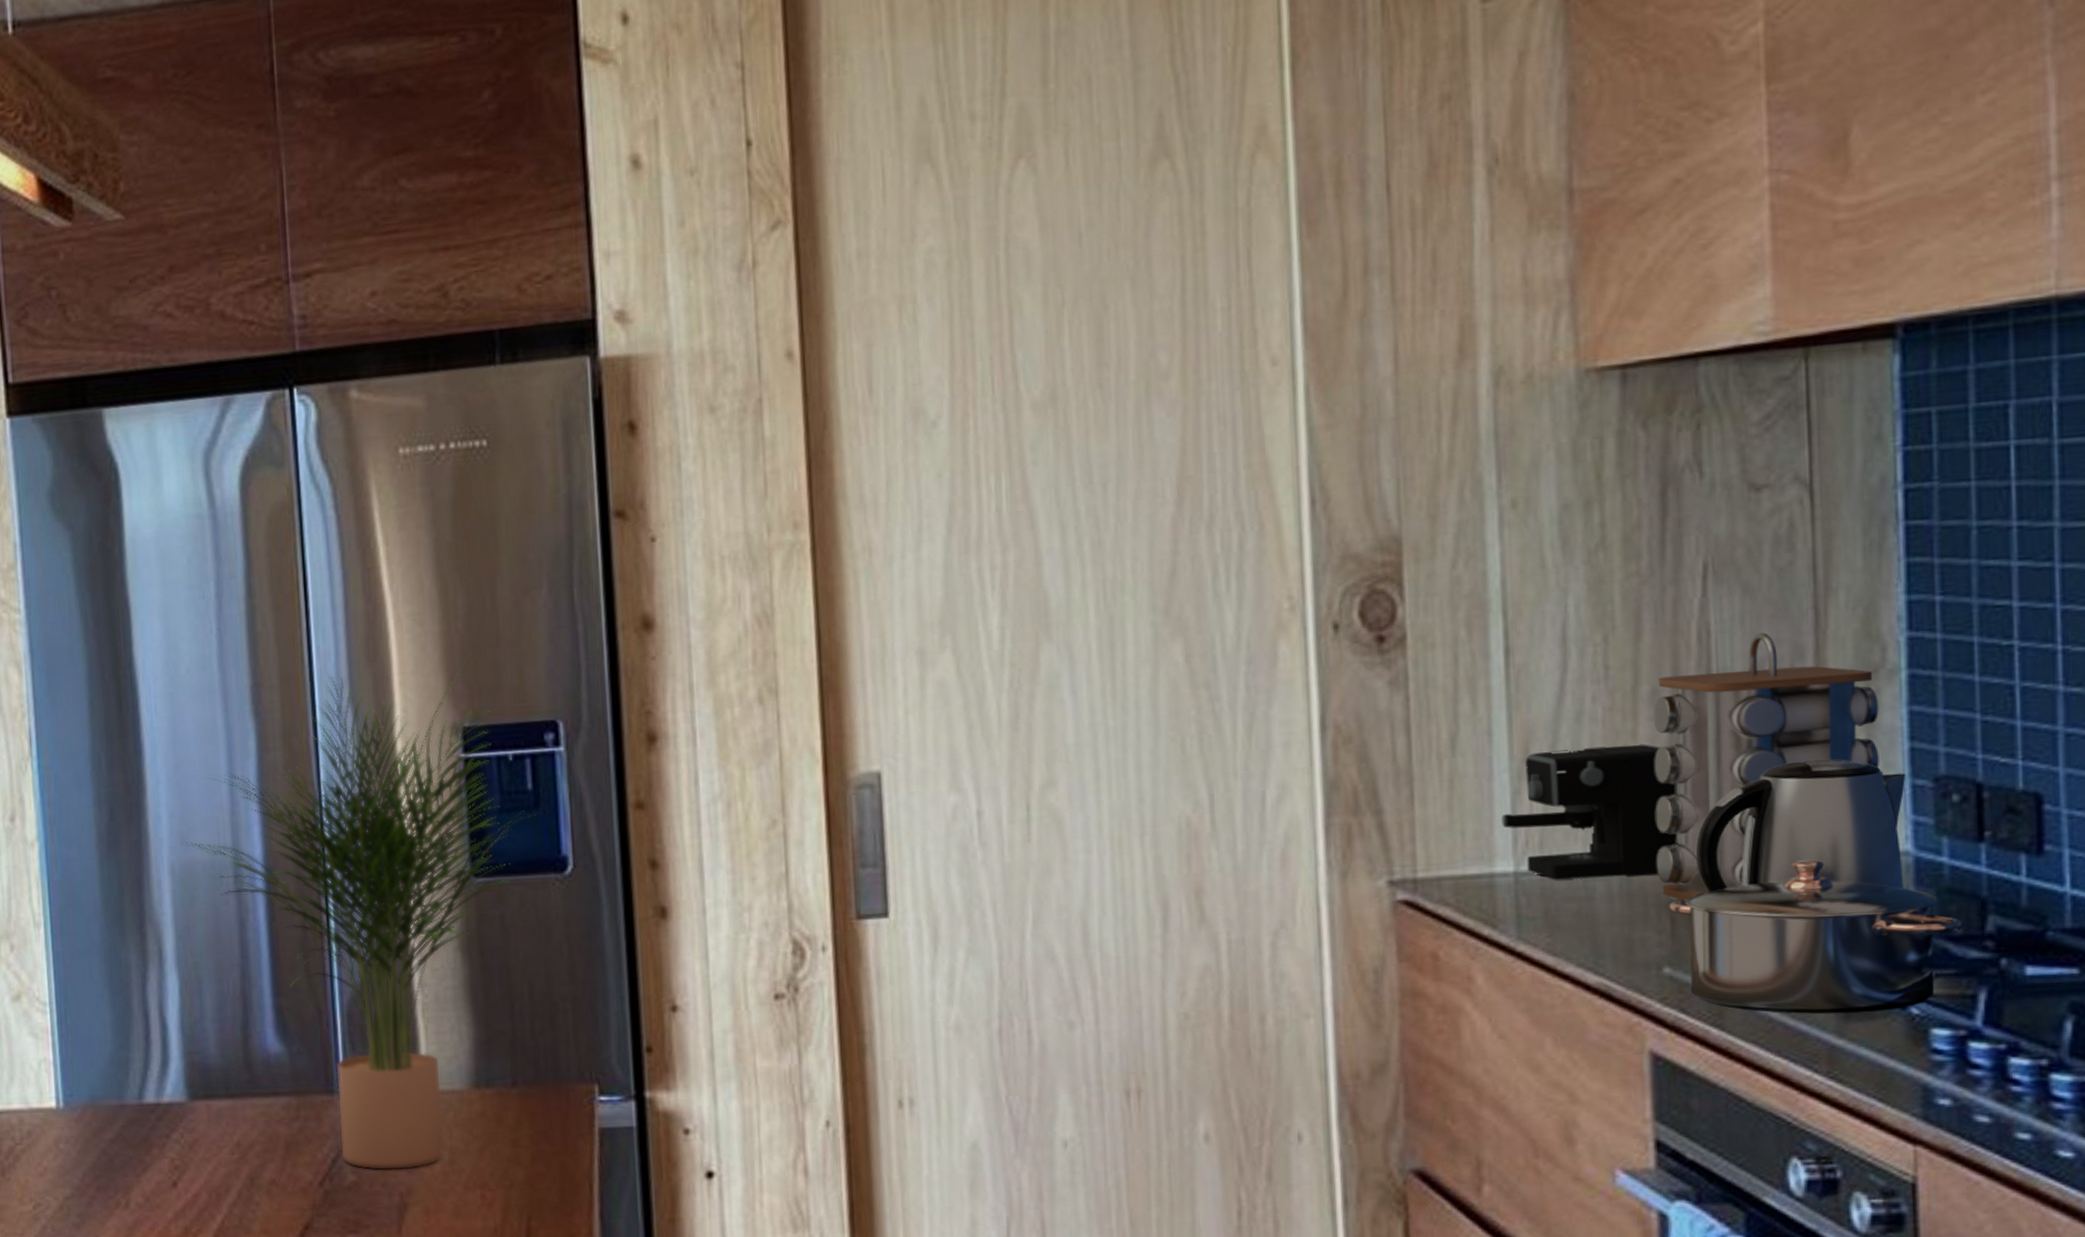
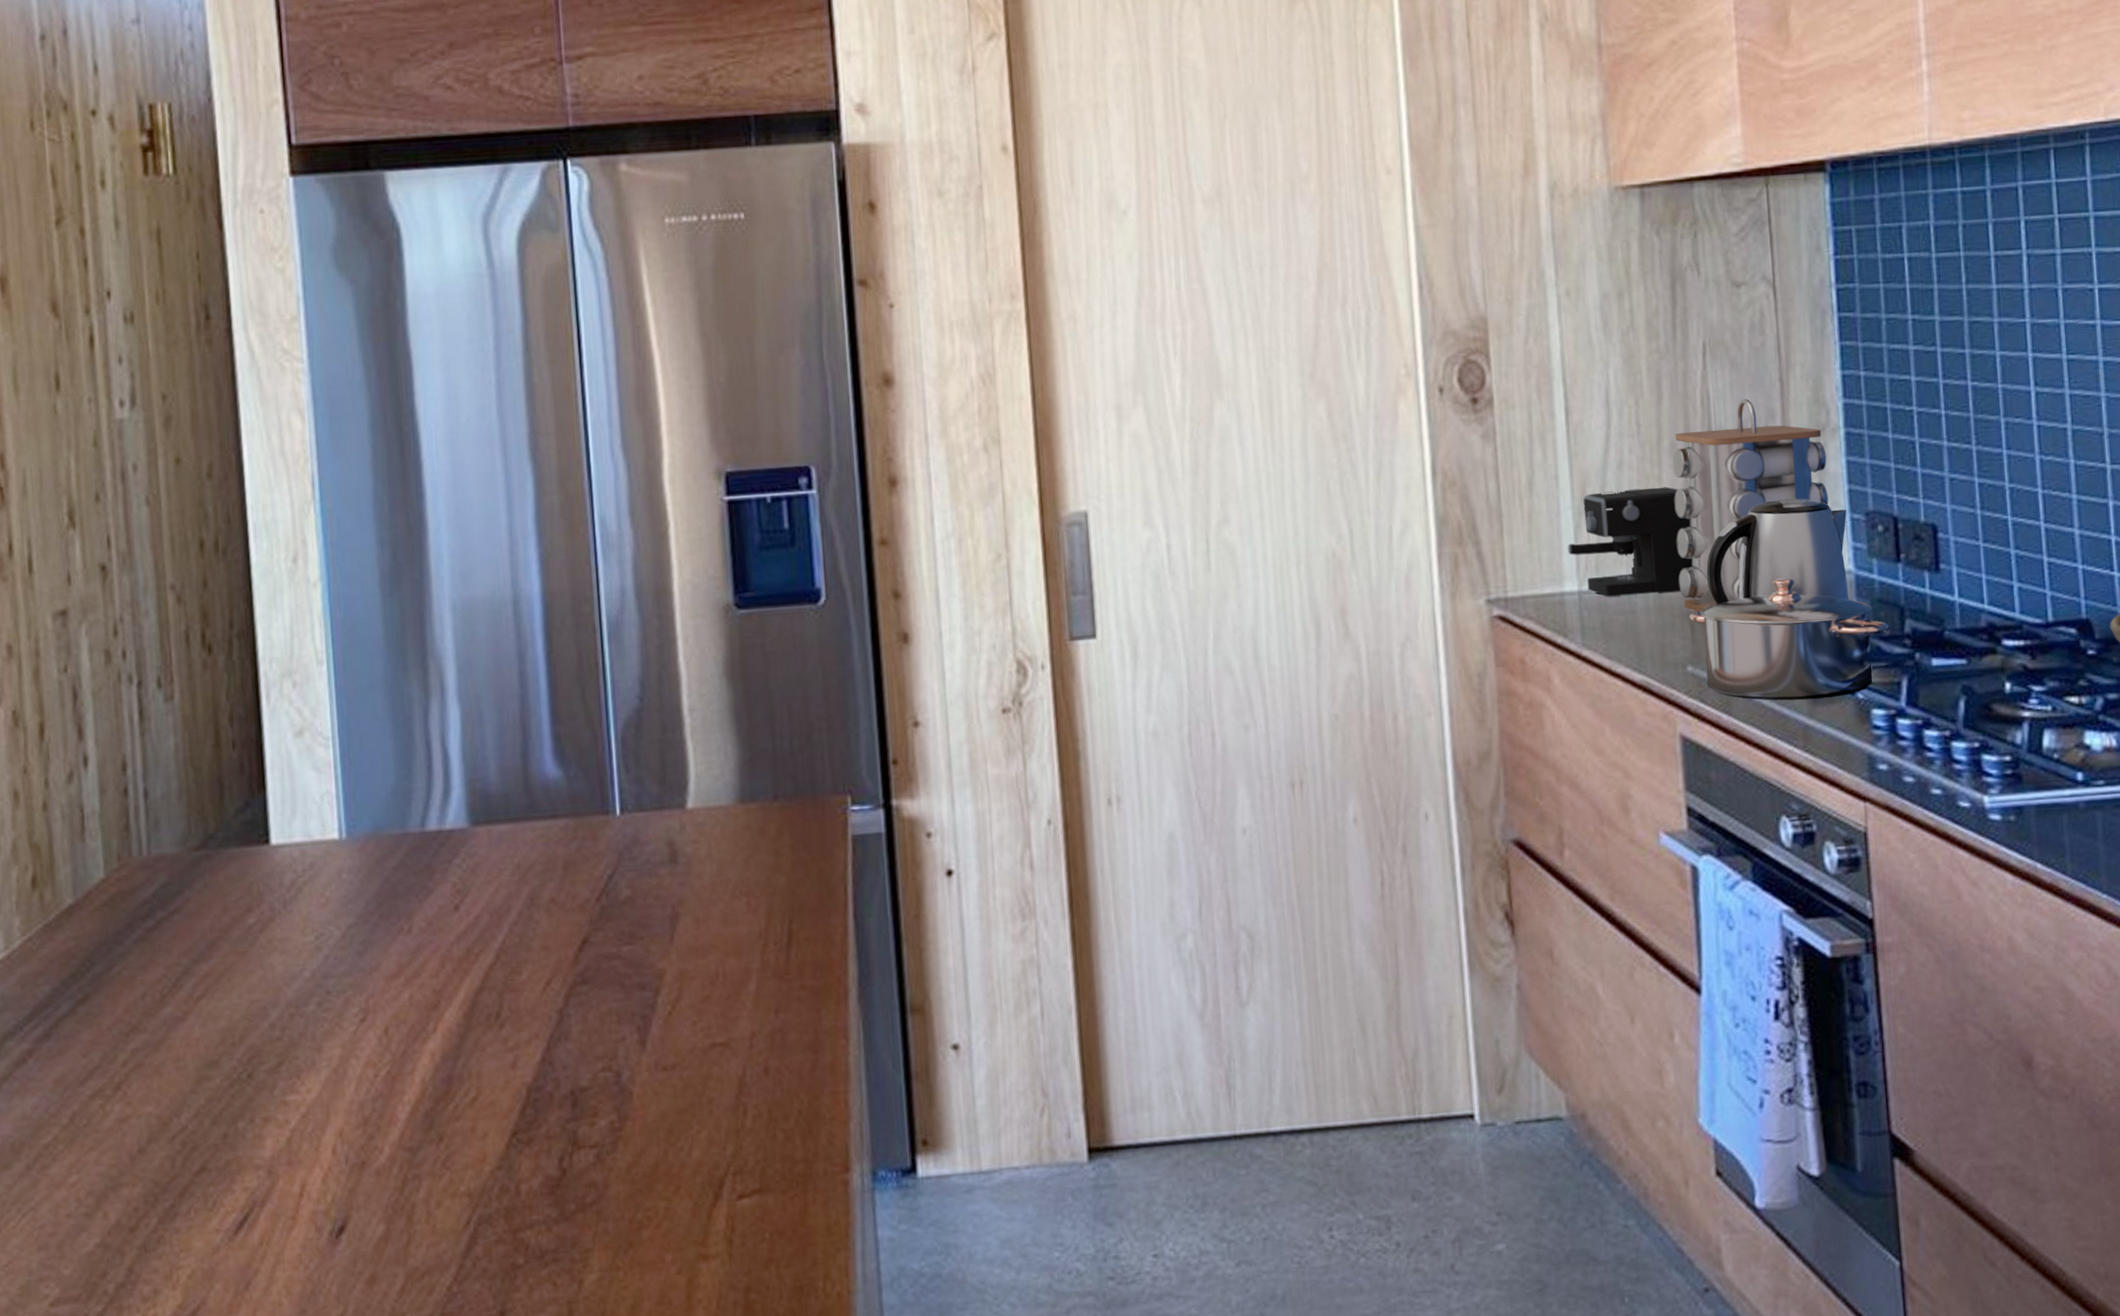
potted plant: present [180,660,535,1170] -> none [461,411,791,884]

